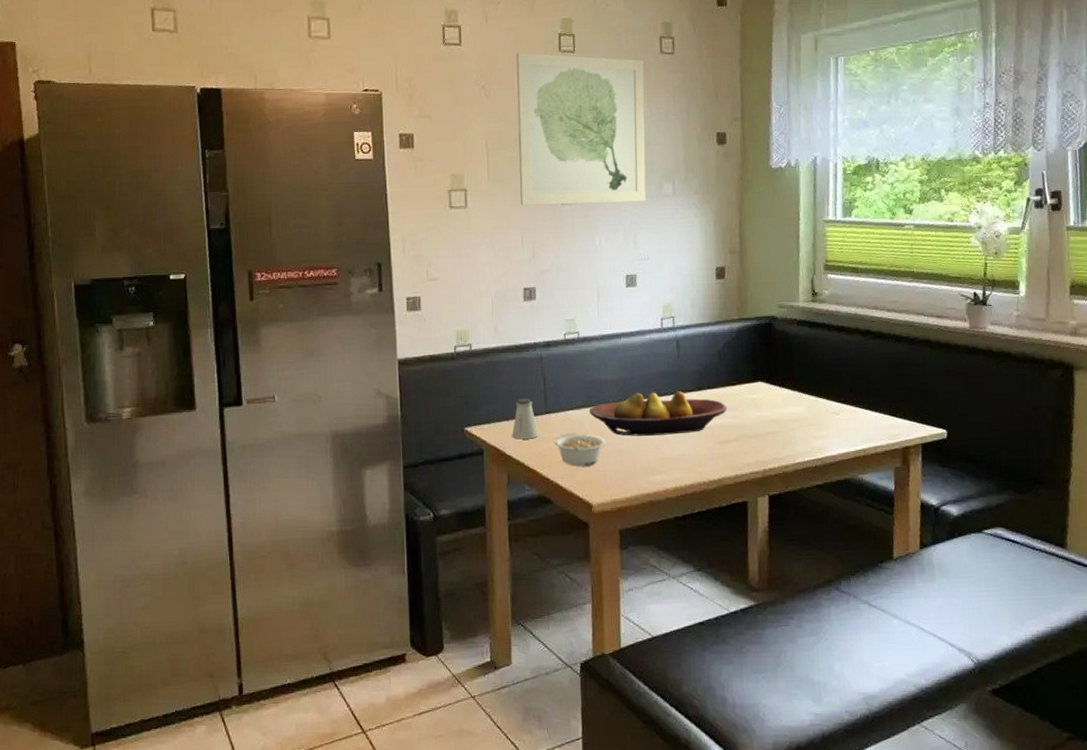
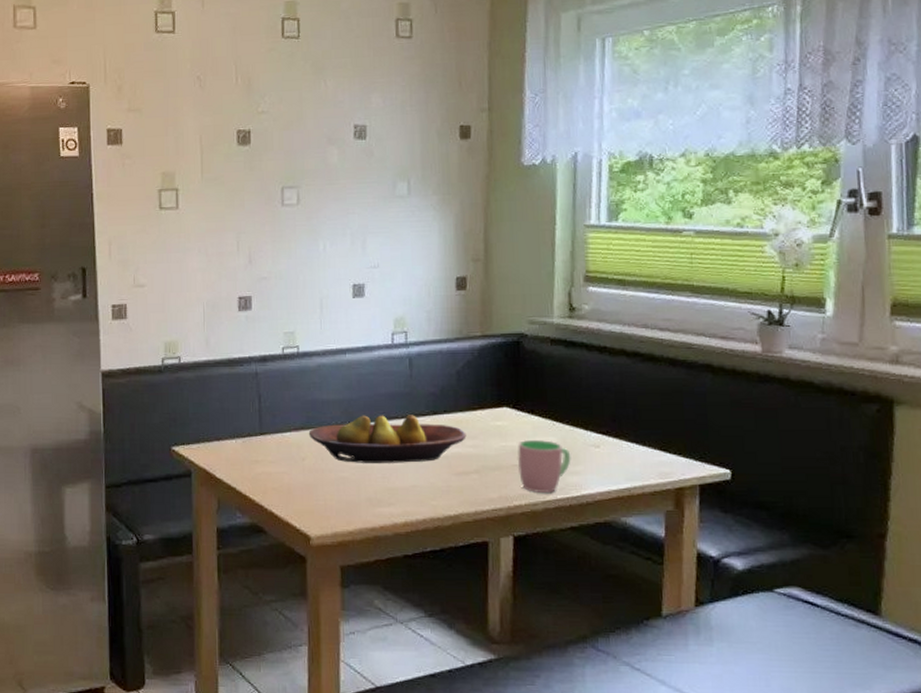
saltshaker: present [512,398,539,440] -> none [223,417,252,462]
wall art: present [516,52,646,206] -> none [235,39,378,207]
legume: present [554,434,605,467] -> none [269,458,326,494]
cup: none [770,409,816,456] -> present [517,439,571,492]

